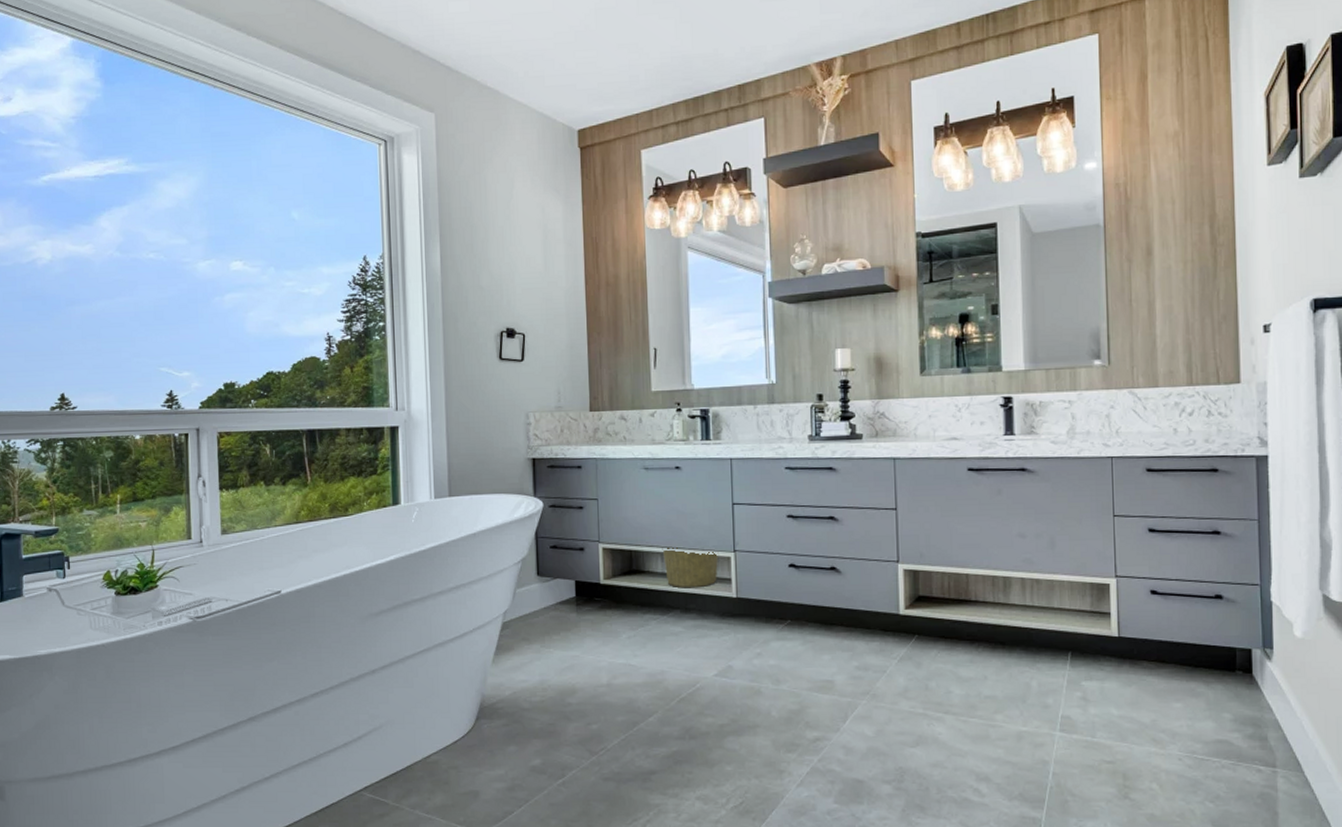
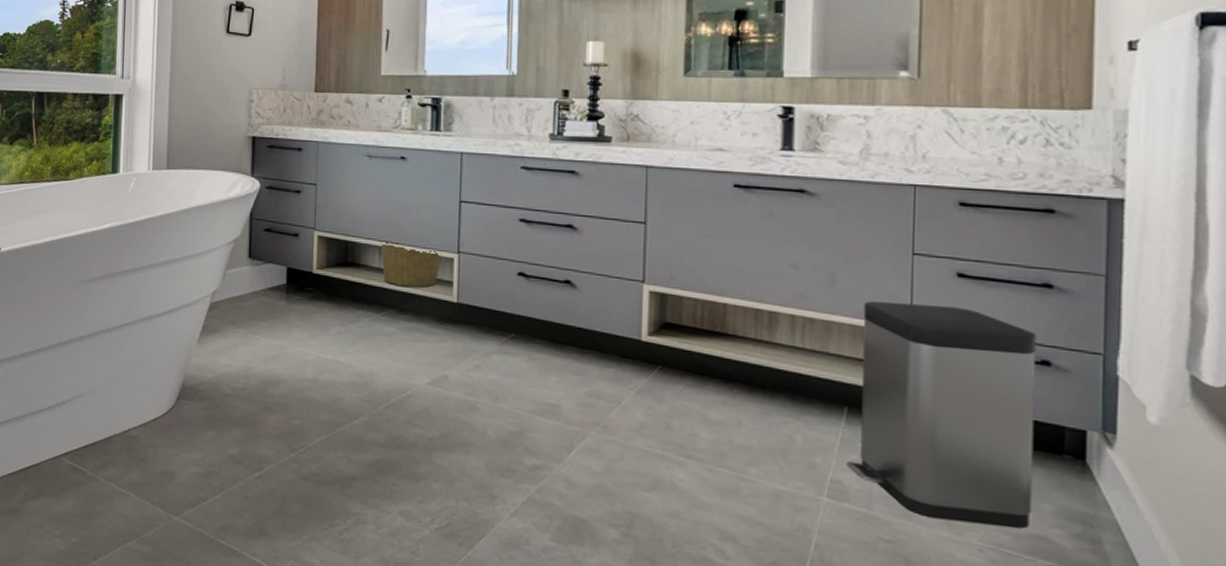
pedal bin: none [1073,558,1216,737] -> present [846,301,1037,528]

